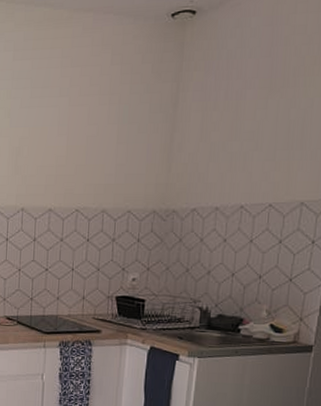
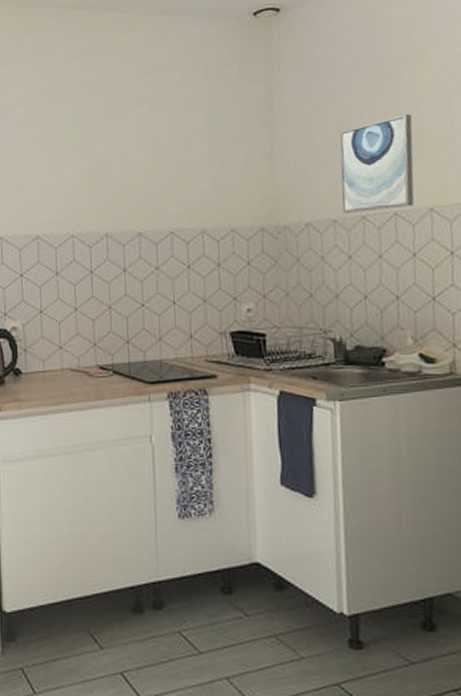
wall art: none [225,116,300,203] -> present [339,114,415,214]

